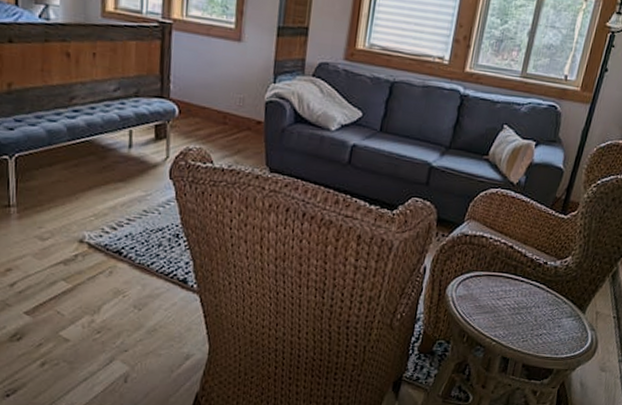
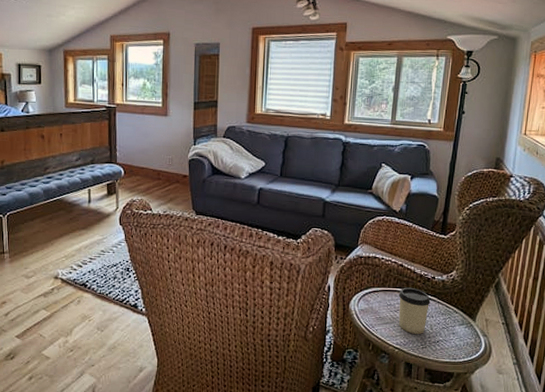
cup: none [500,272,539,326] -> present [398,287,431,334]

